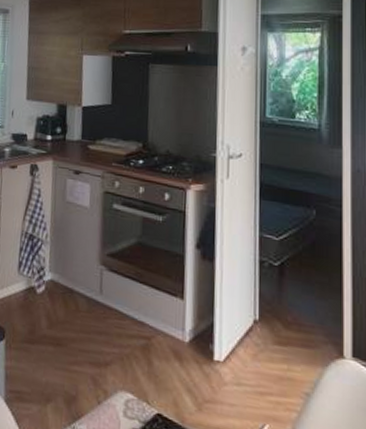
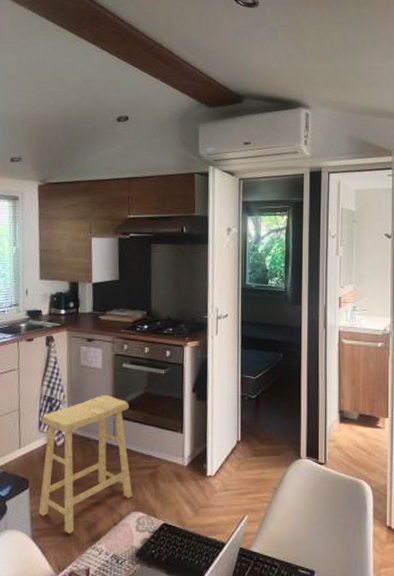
stool: none [14,238,121,404] -> present [38,394,133,534]

